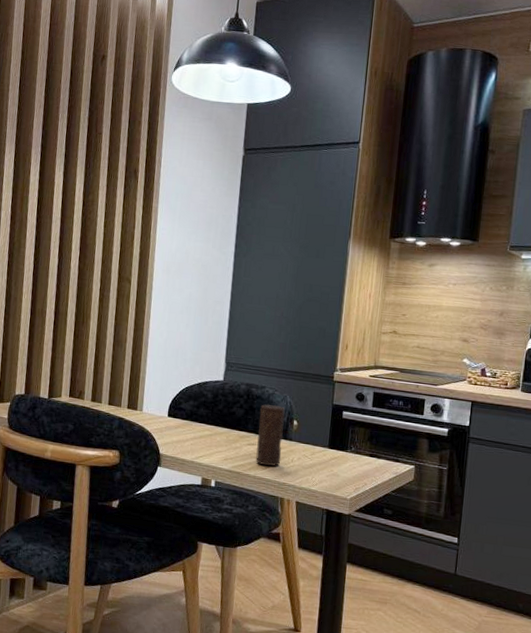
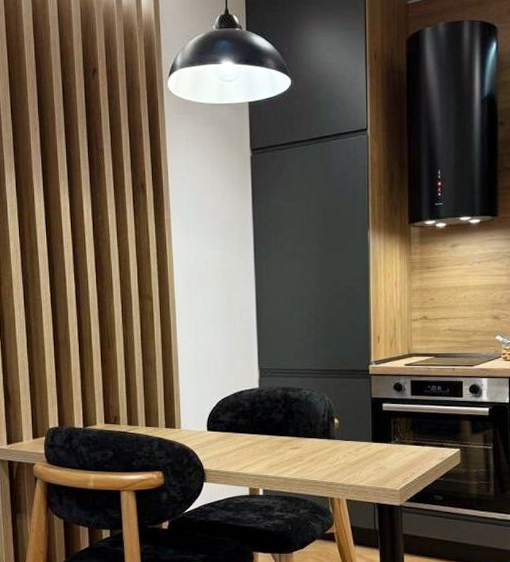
candle: present [255,404,285,467] -> none [299,405,326,468]

